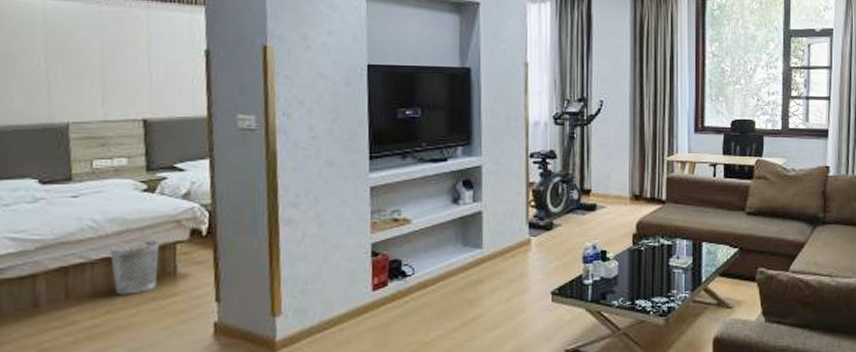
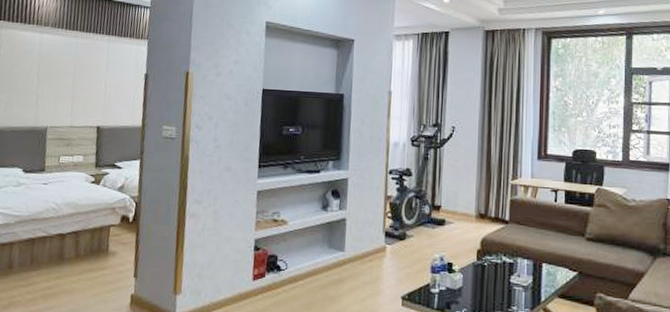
wastebasket: present [110,240,160,295] -> none [64,222,99,265]

